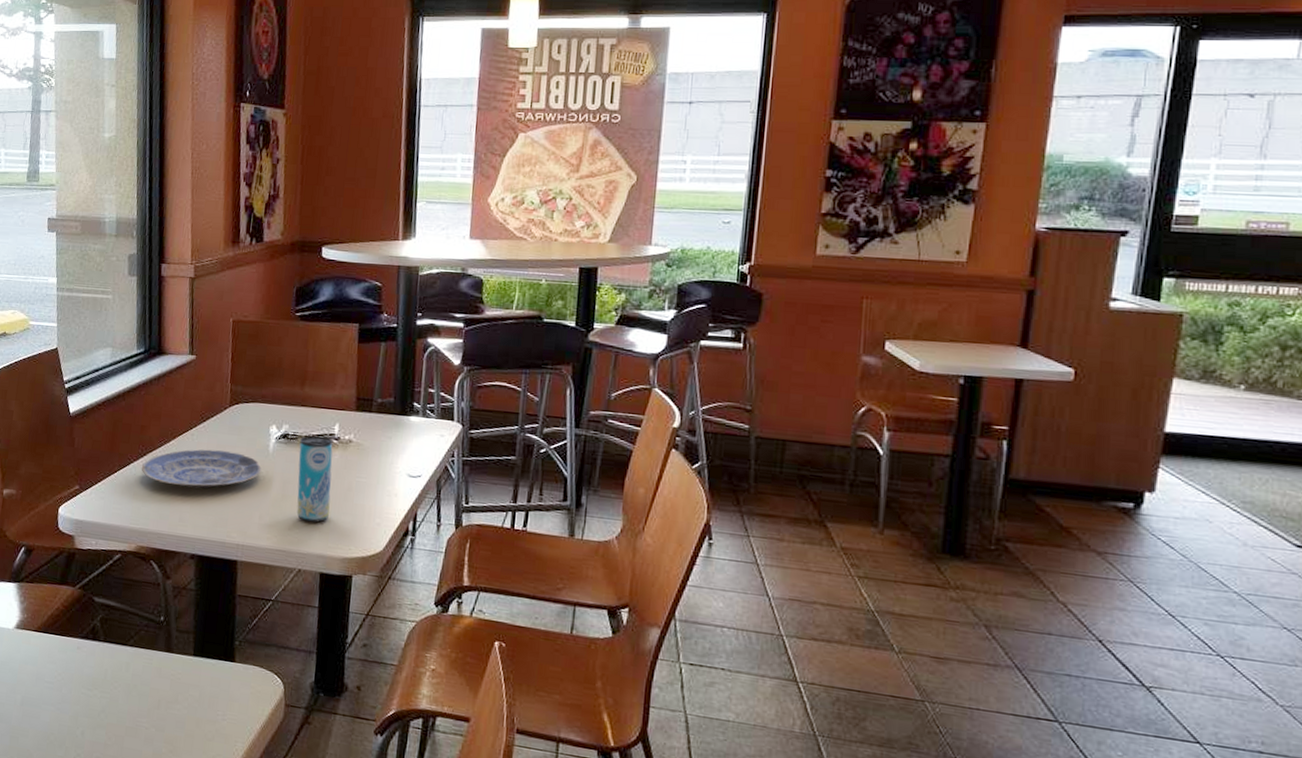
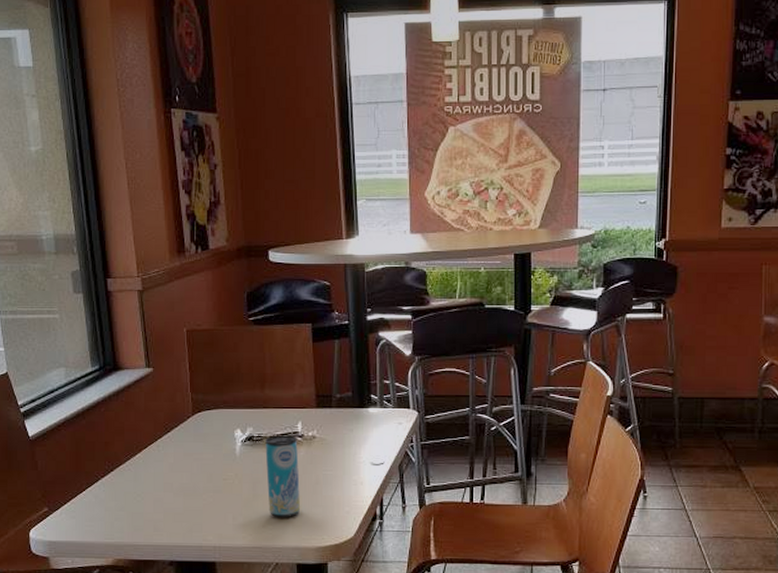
plate: present [141,449,262,489] -> none [109,458,230,498]

